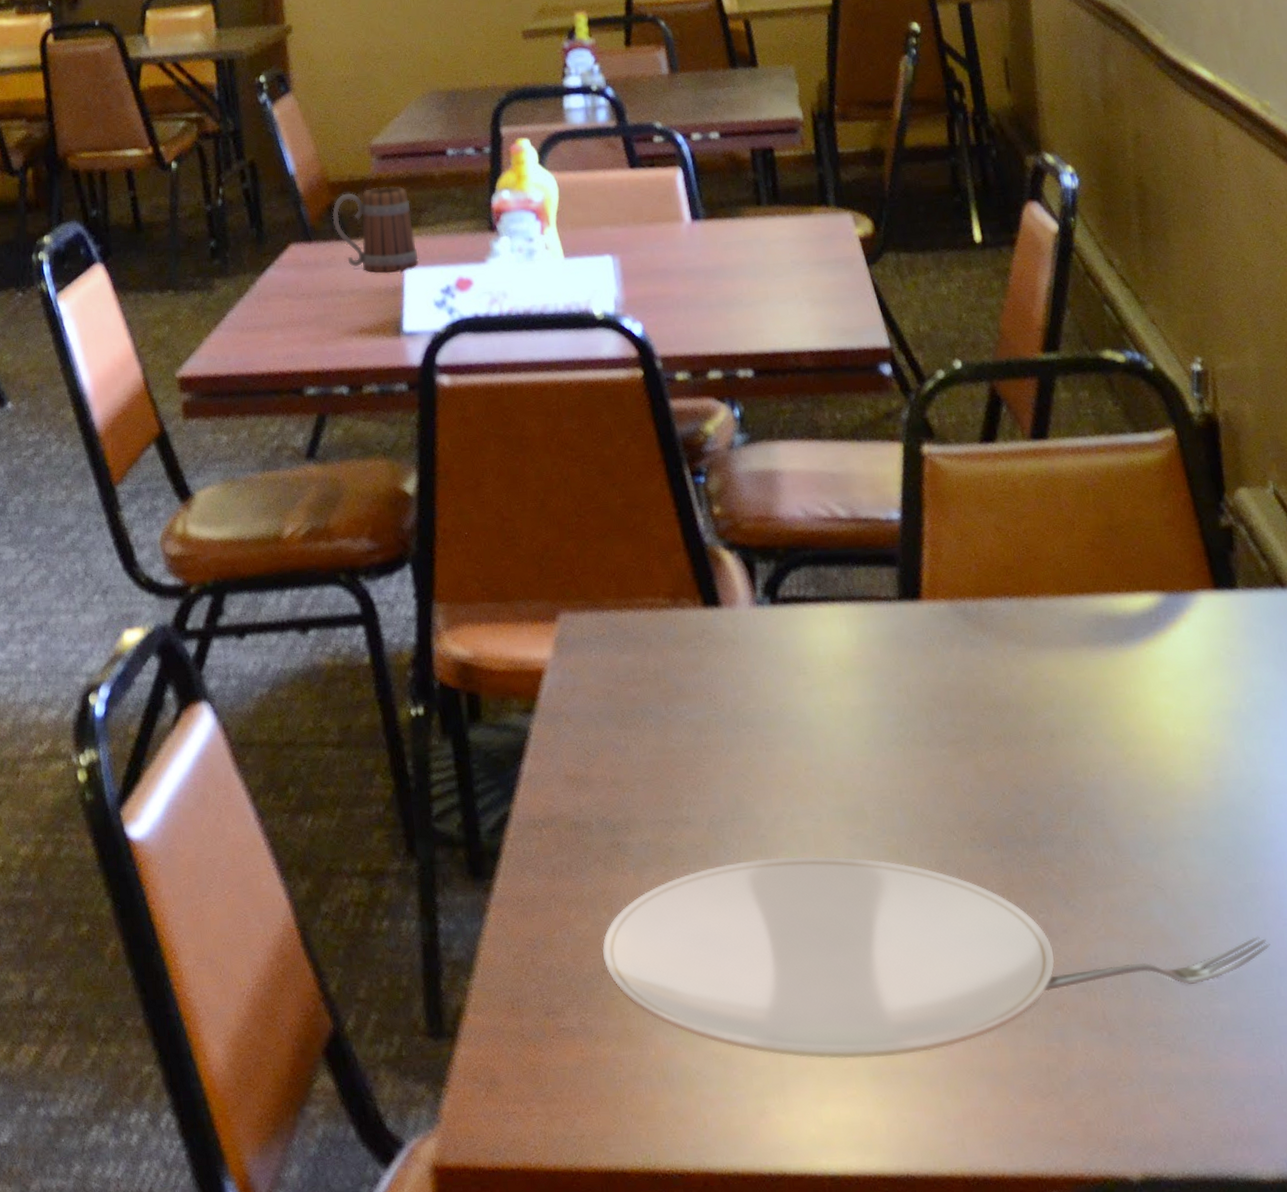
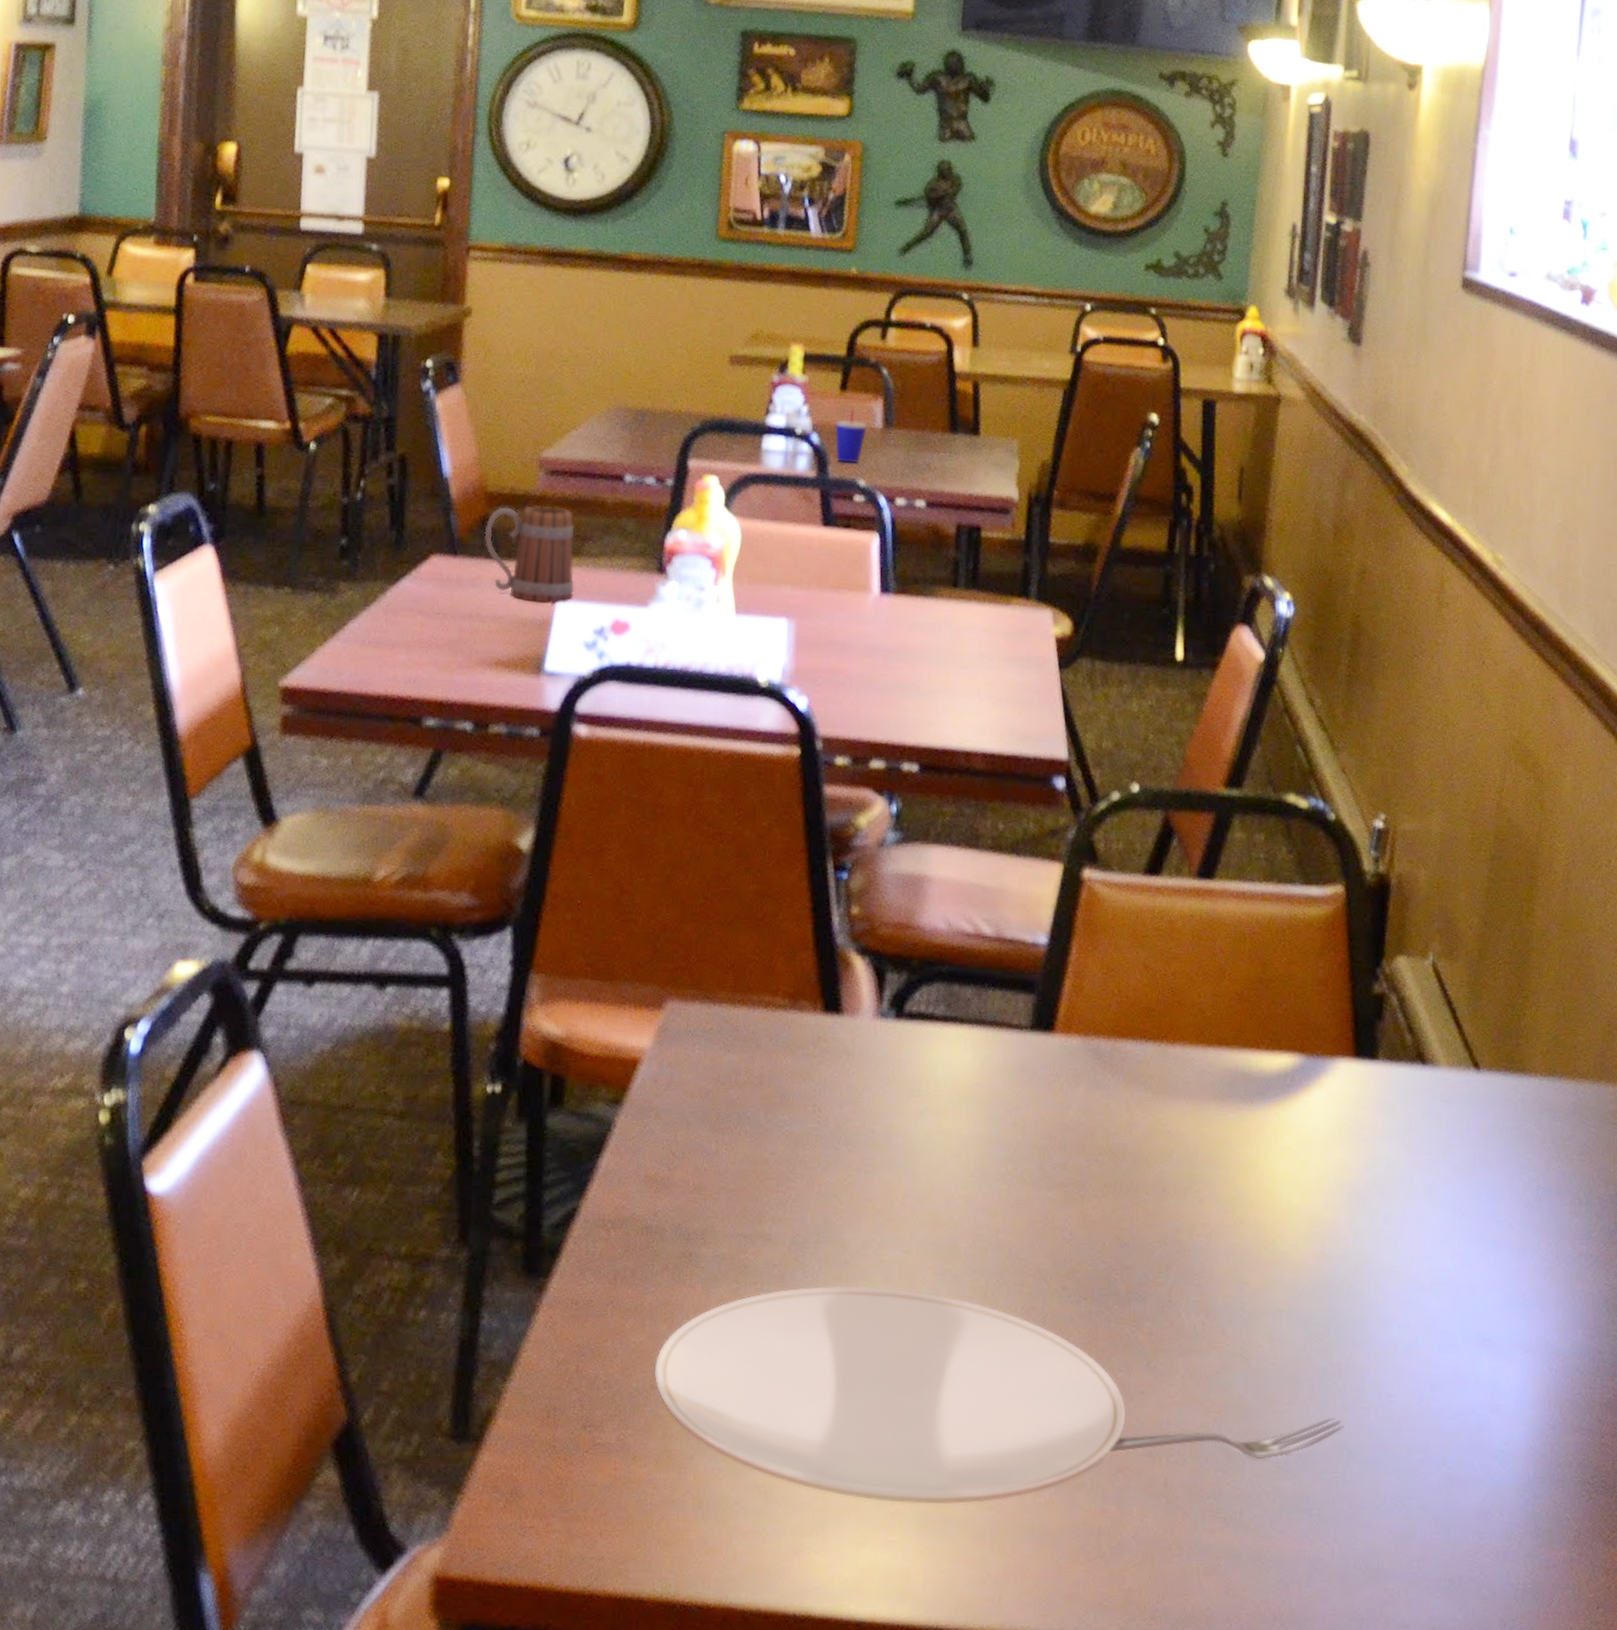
beverage cup: none [626,60,656,110] -> present [835,408,867,463]

